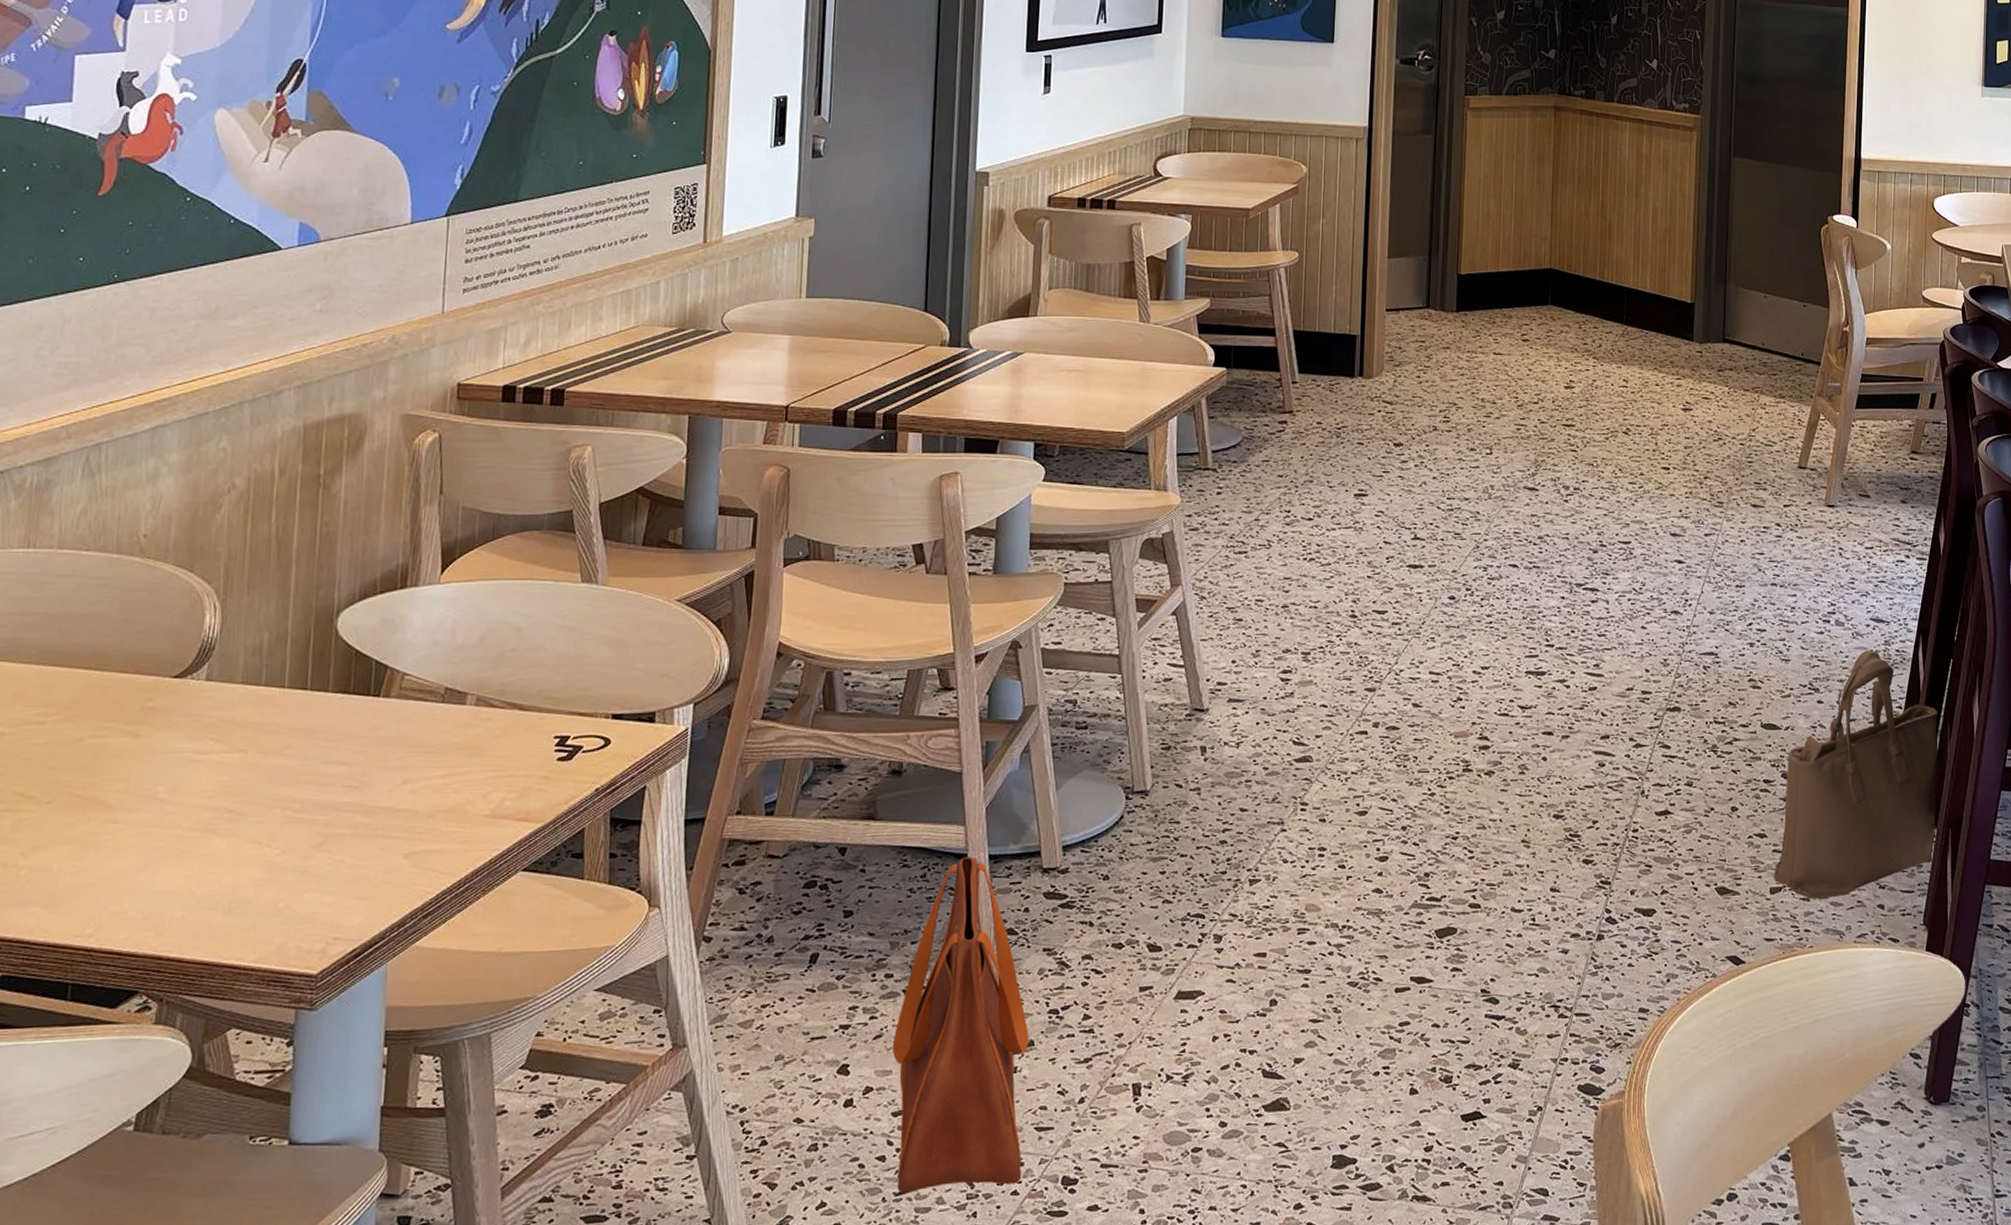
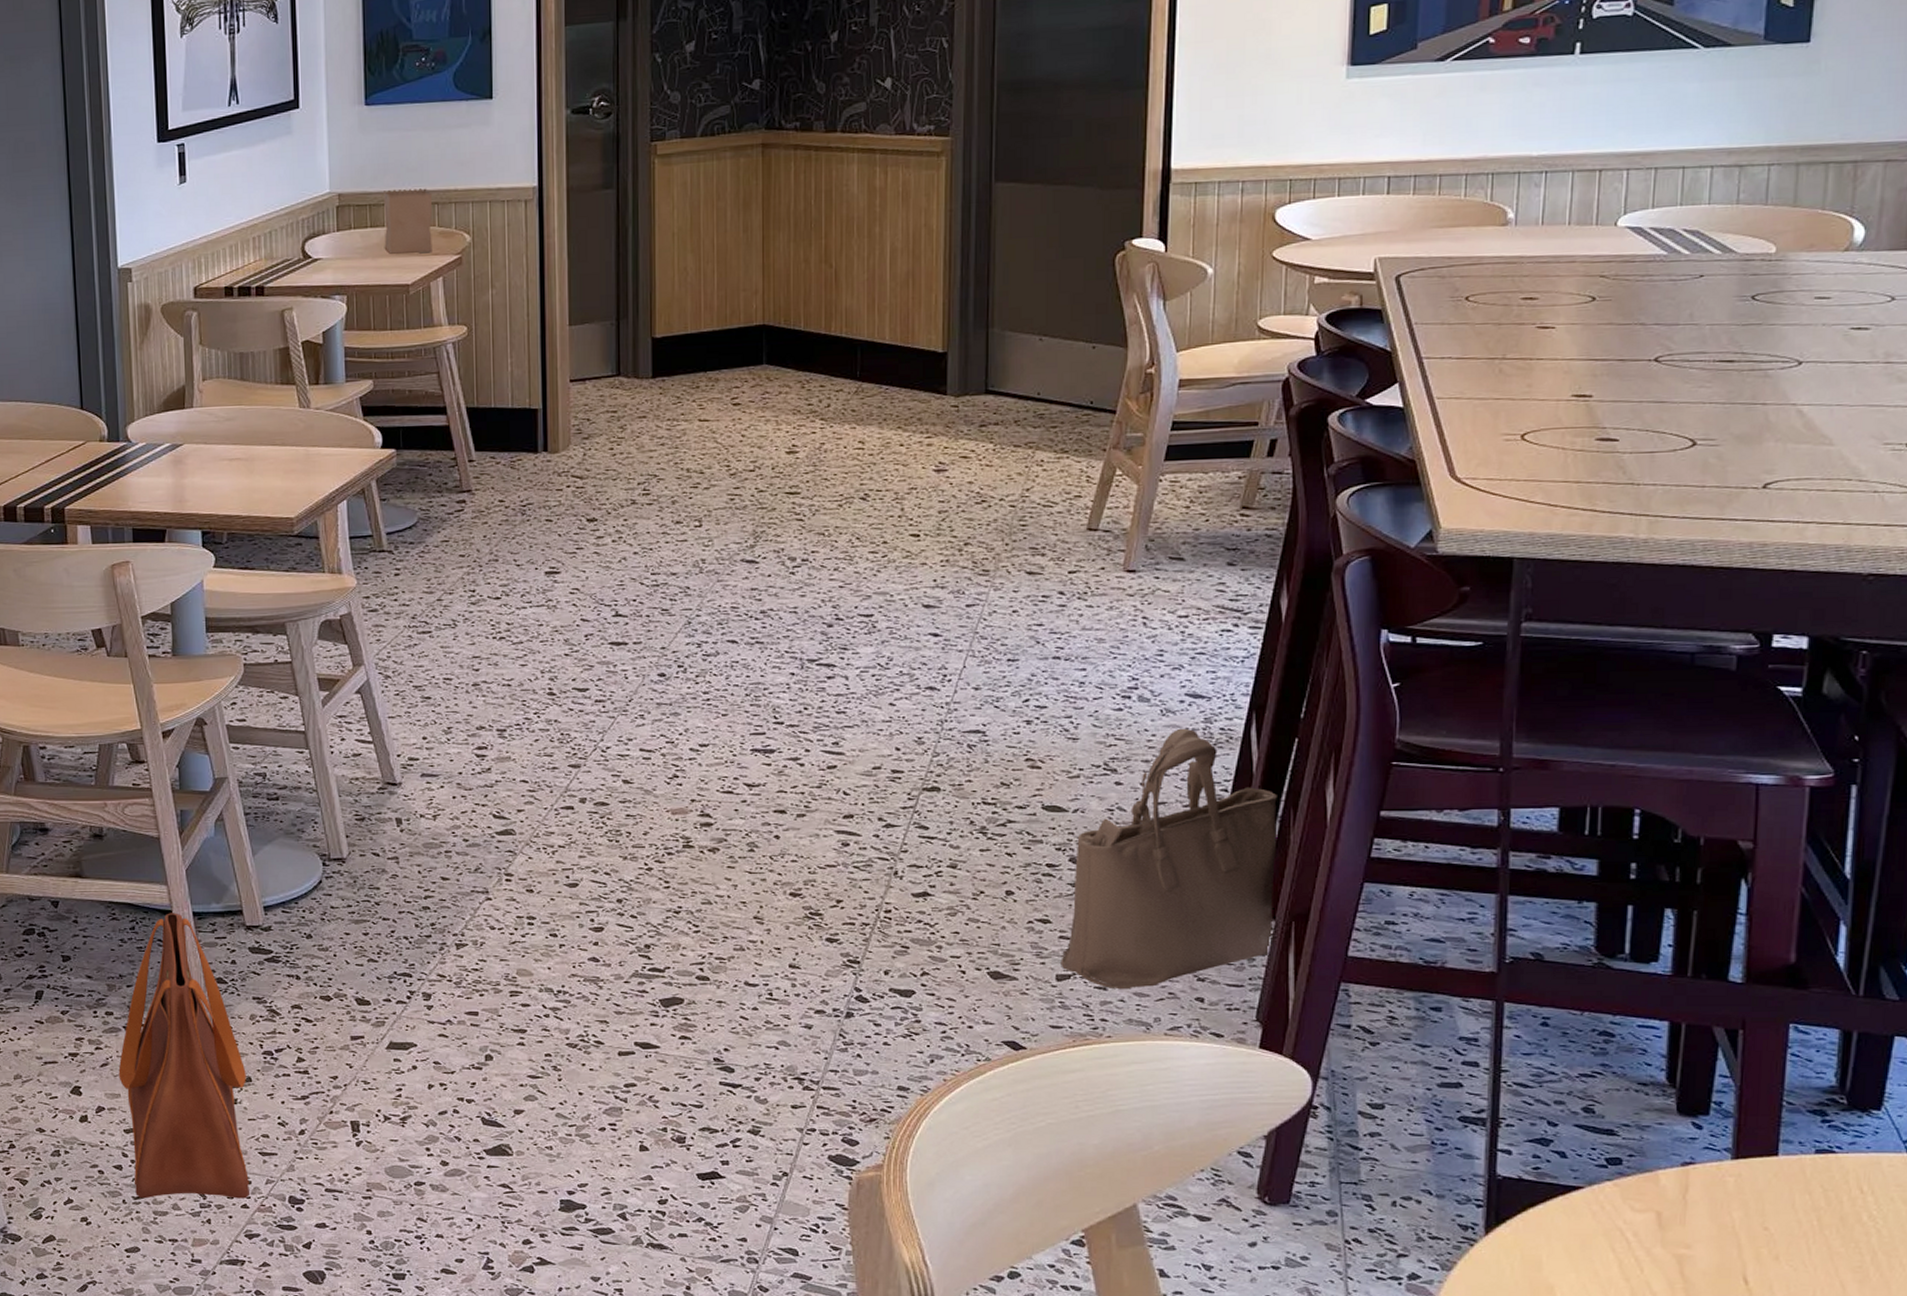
paper bag: none [1229,118,1276,180] -> present [384,188,433,255]

